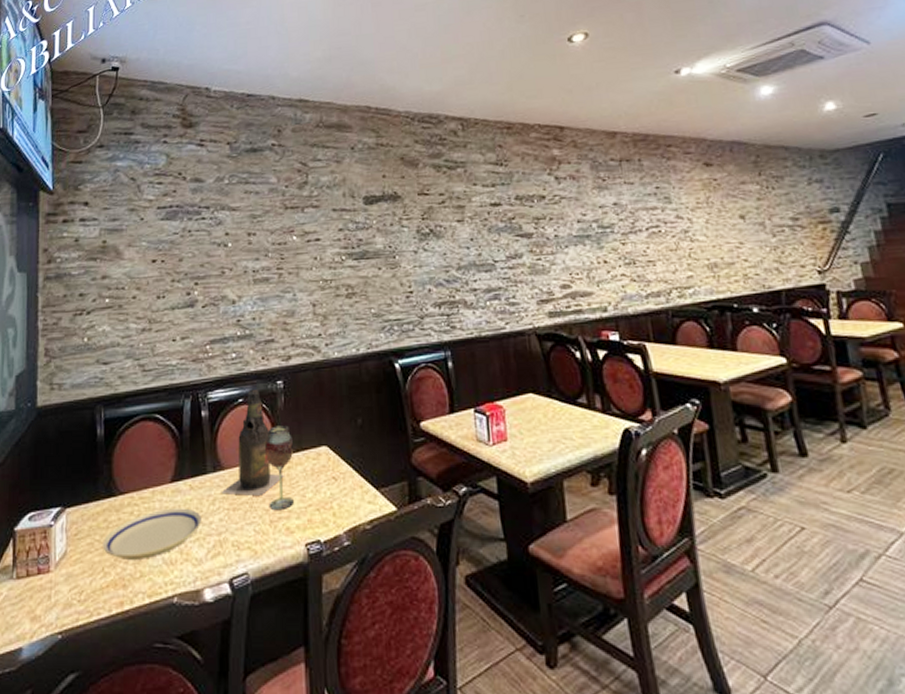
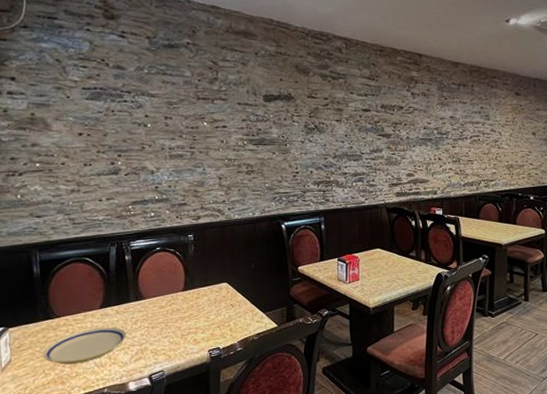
beer bottle: present [221,388,285,497] -> none [142,240,194,318]
wineglass: present [265,425,294,511] -> none [178,268,201,328]

